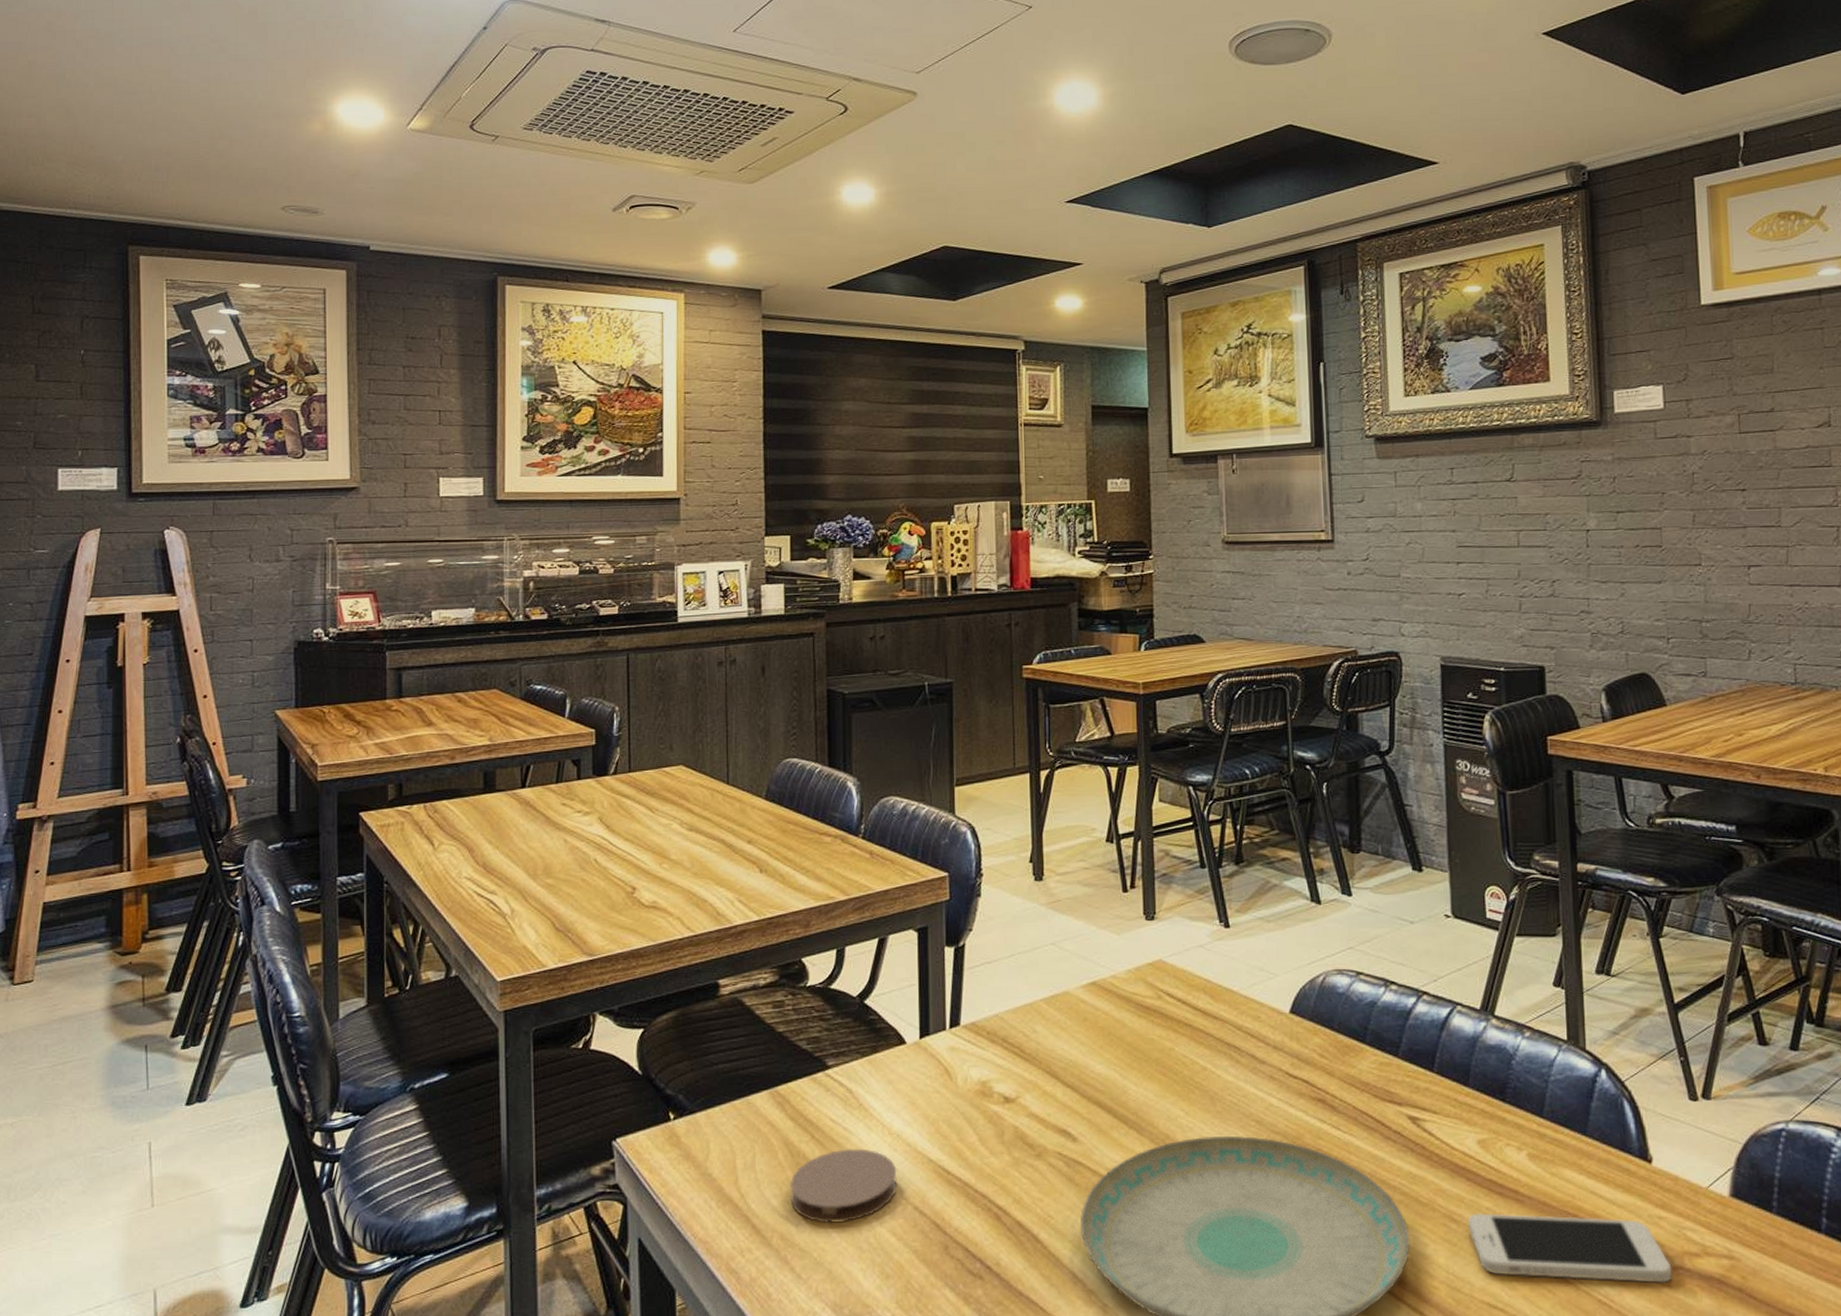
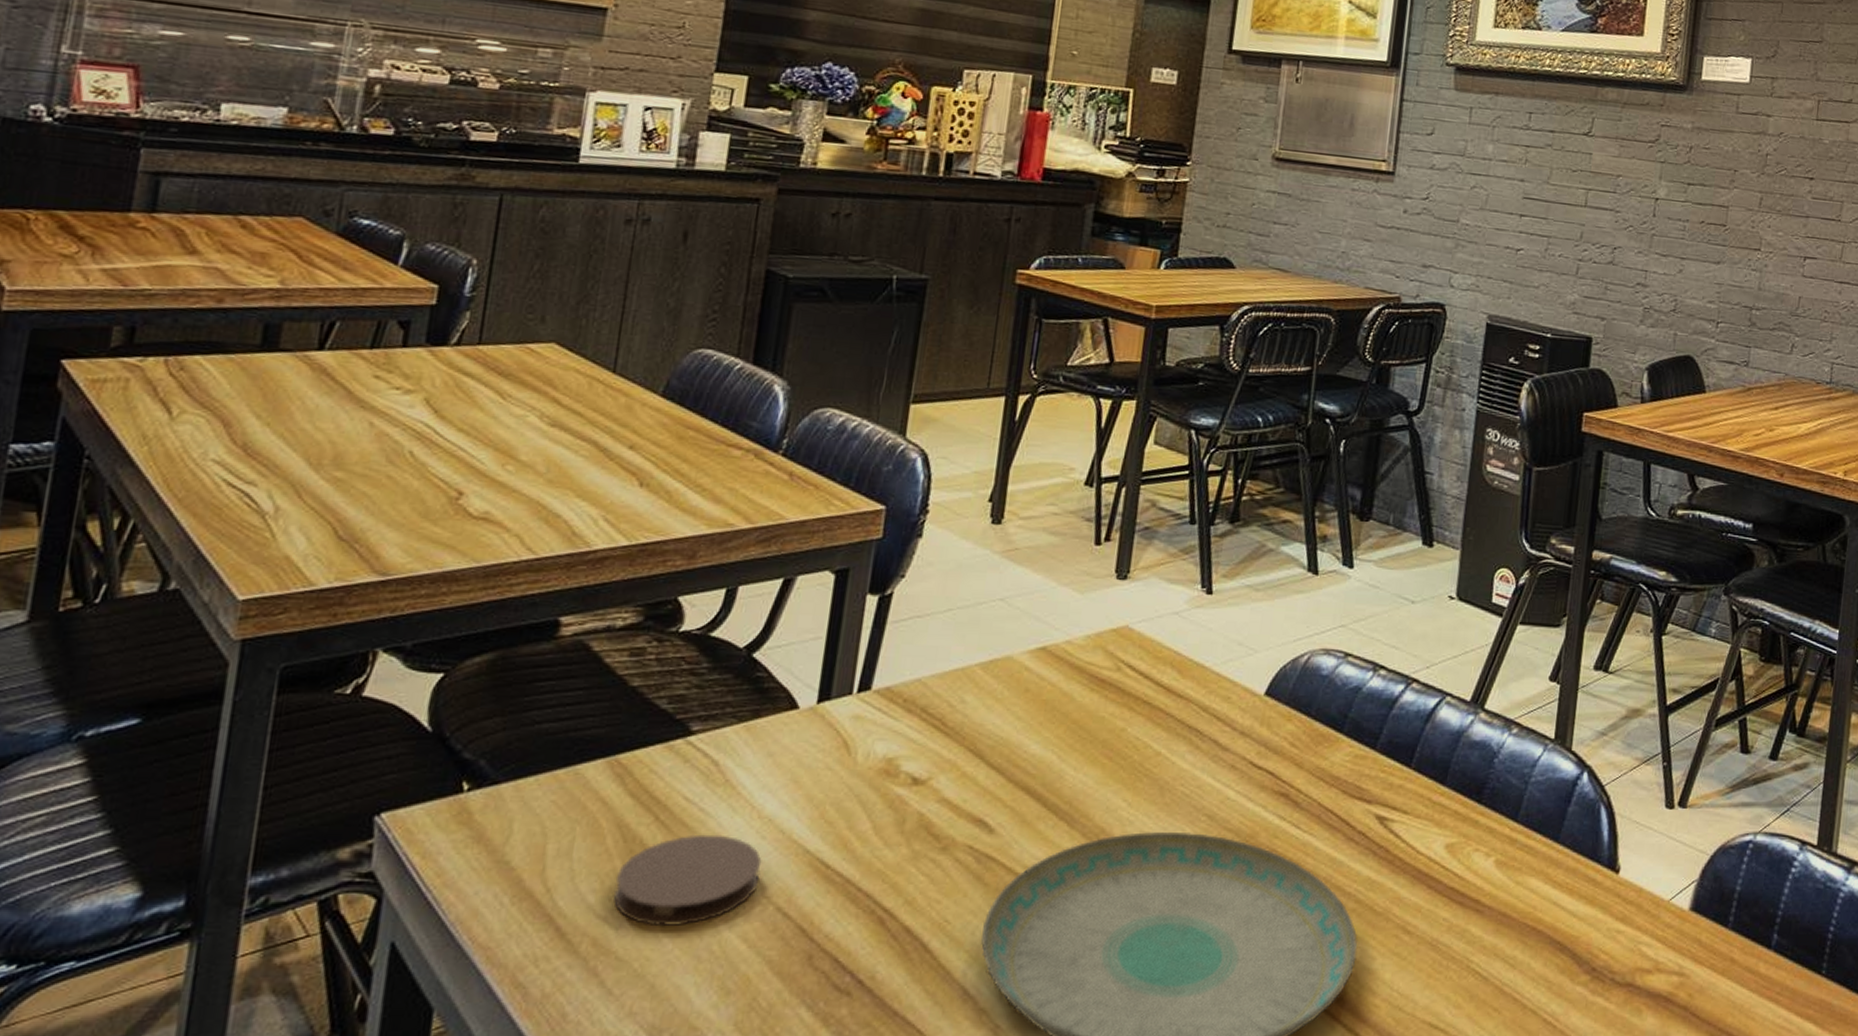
smartphone: present [1468,1213,1672,1283] -> none [1420,924,1622,1001]

